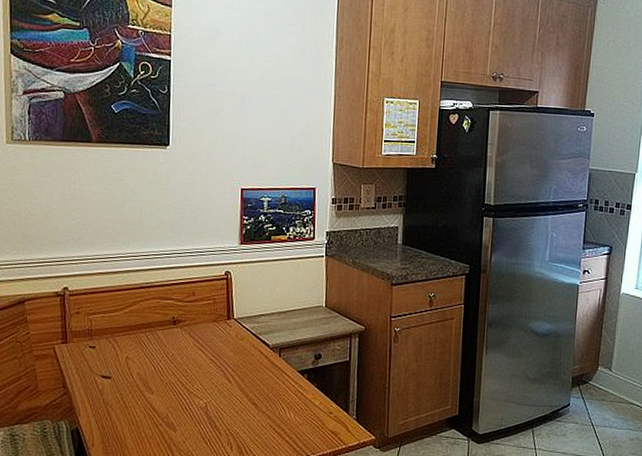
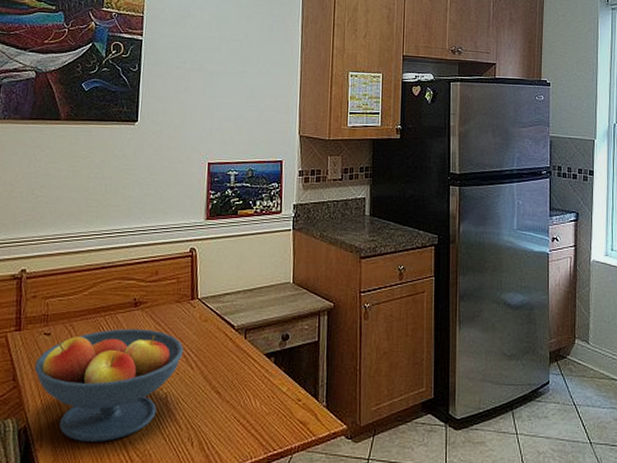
fruit bowl: none [82,344,221,443] -> present [34,329,183,442]

